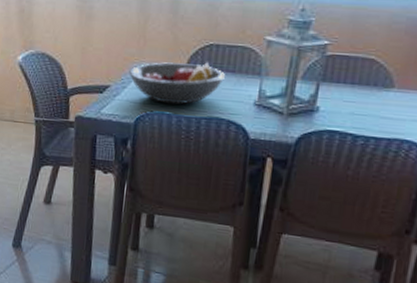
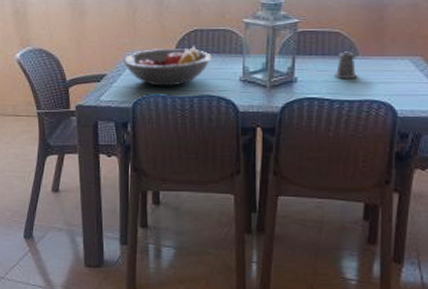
pepper shaker: none [362,82,391,114] -> present [333,51,357,80]

